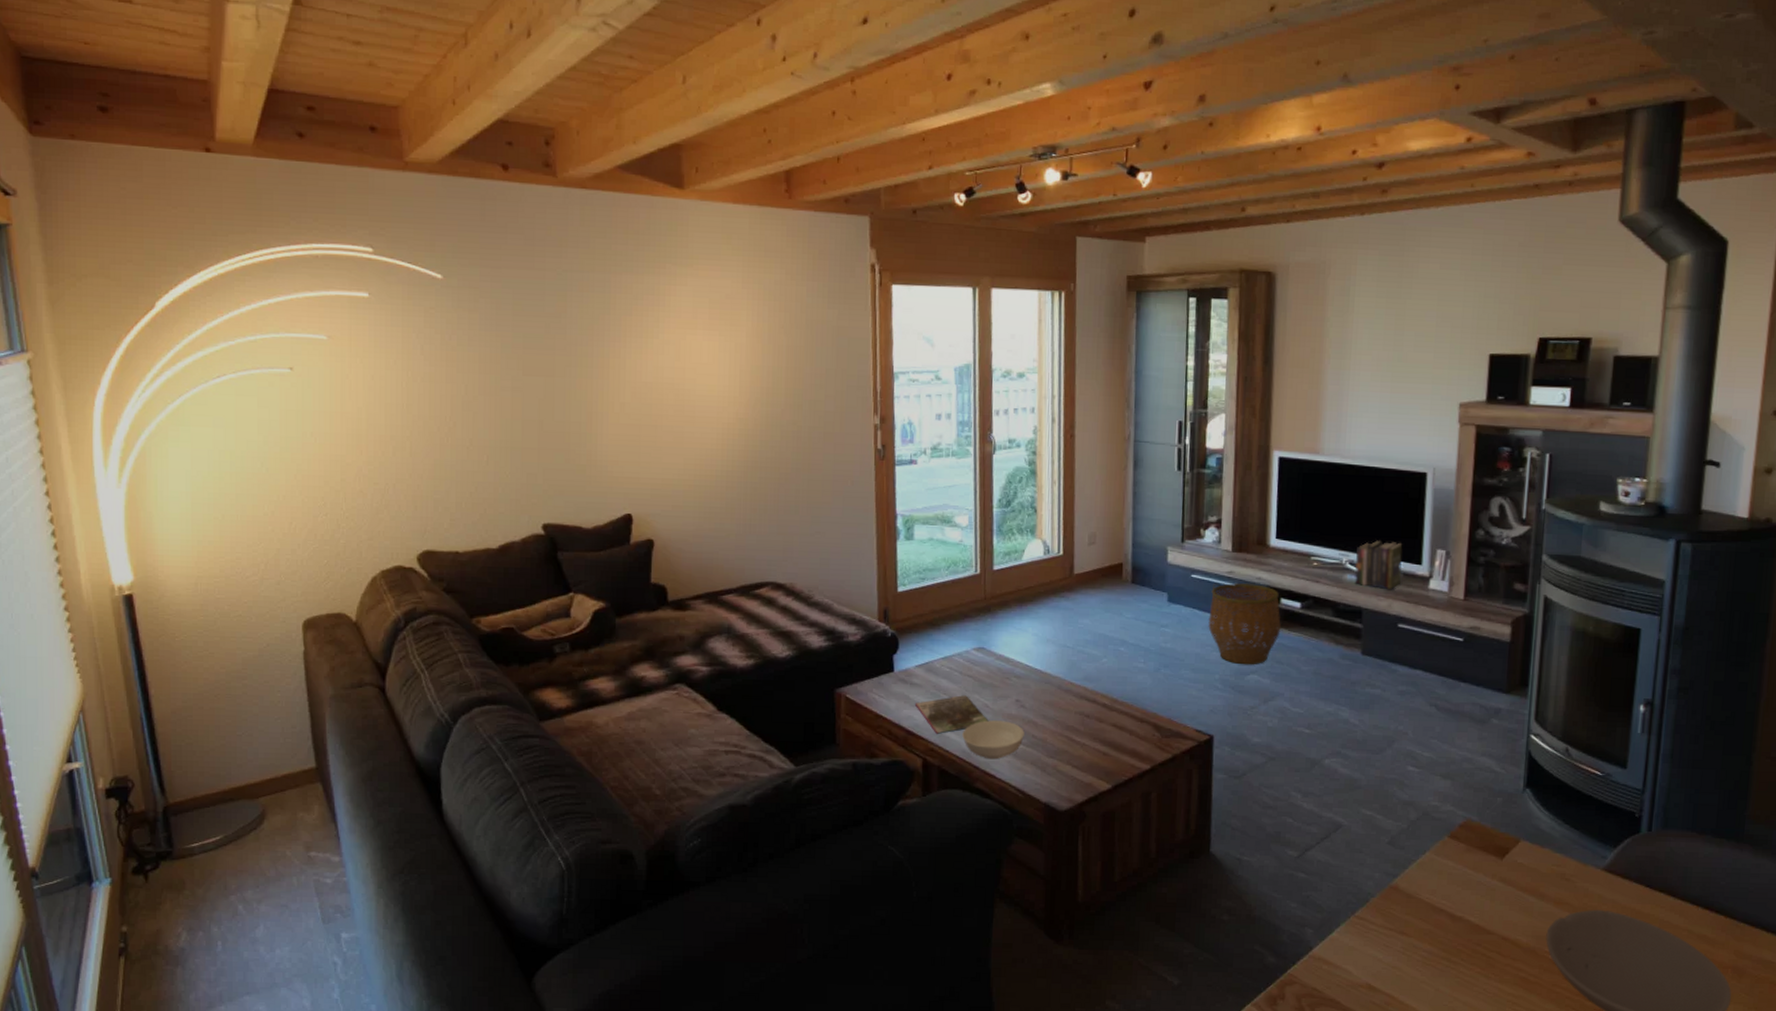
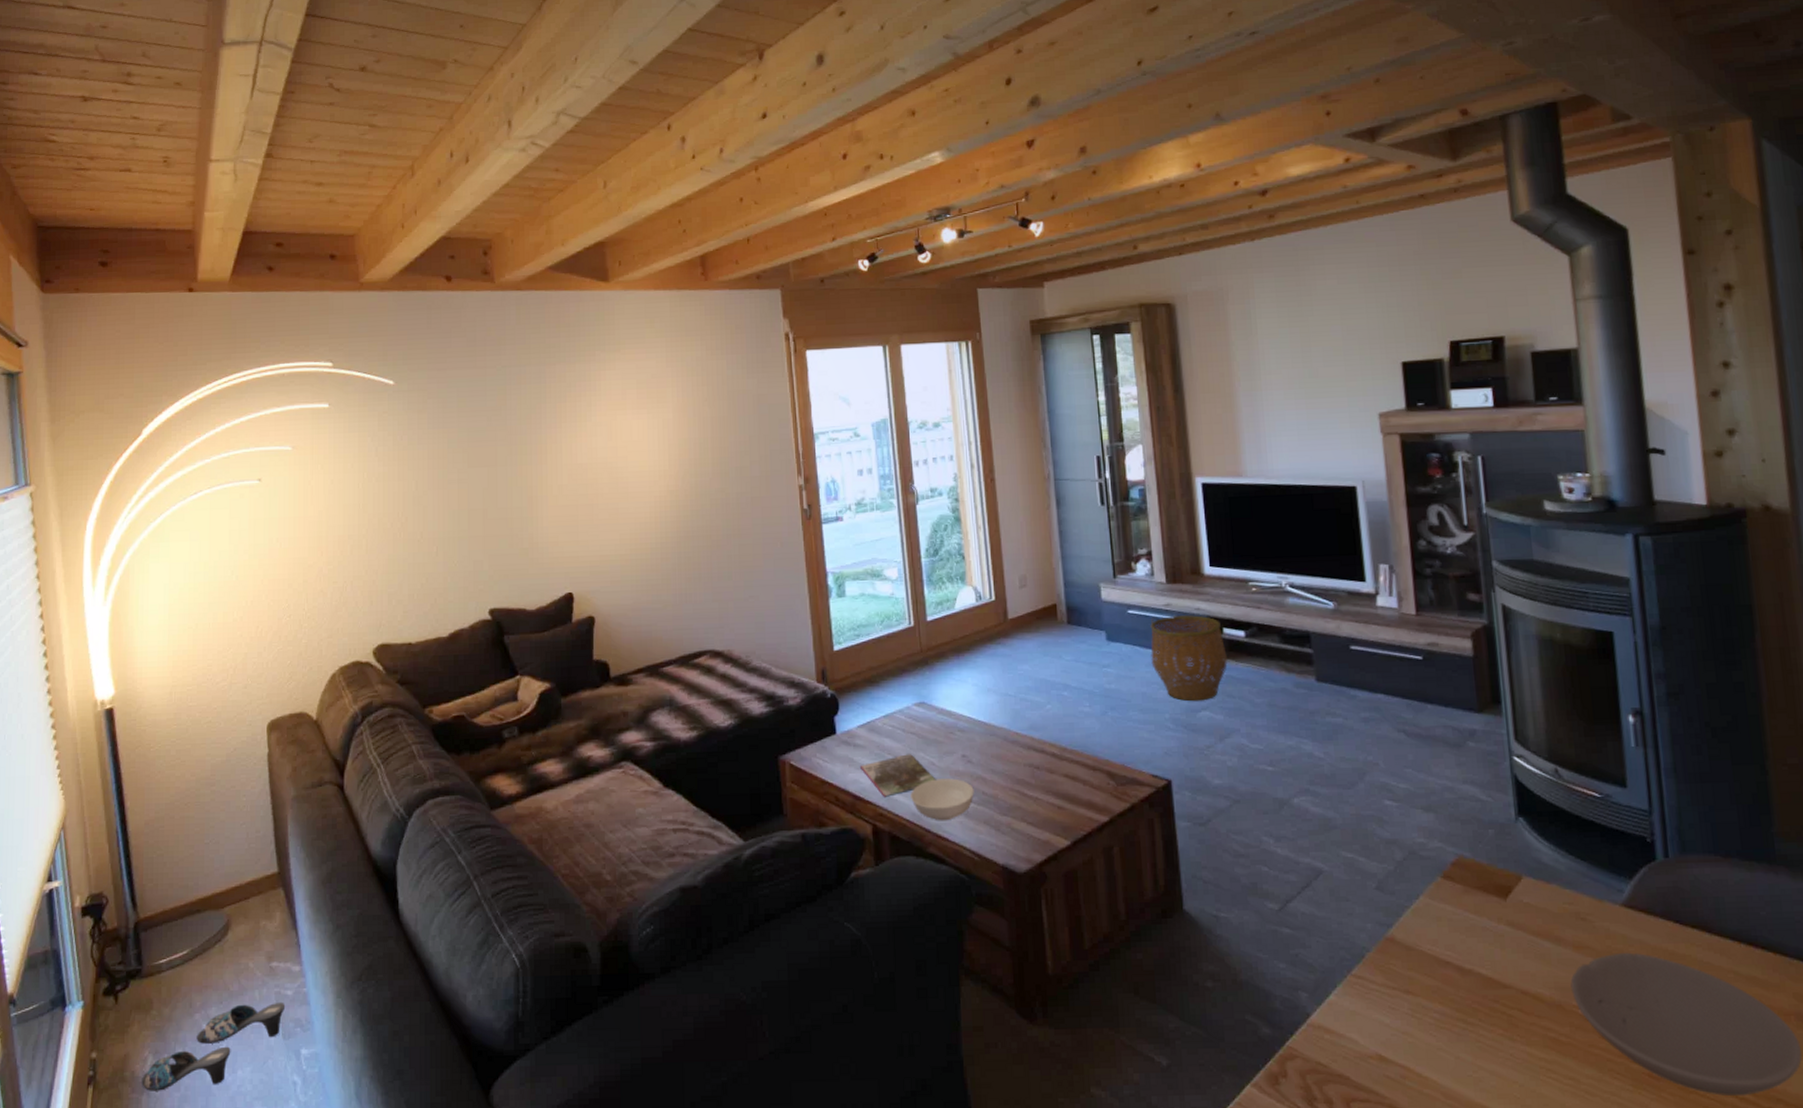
slippers: none [176,889,325,964] -> present [142,1001,286,1091]
books: present [1355,540,1403,590] -> none [1295,559,1346,611]

